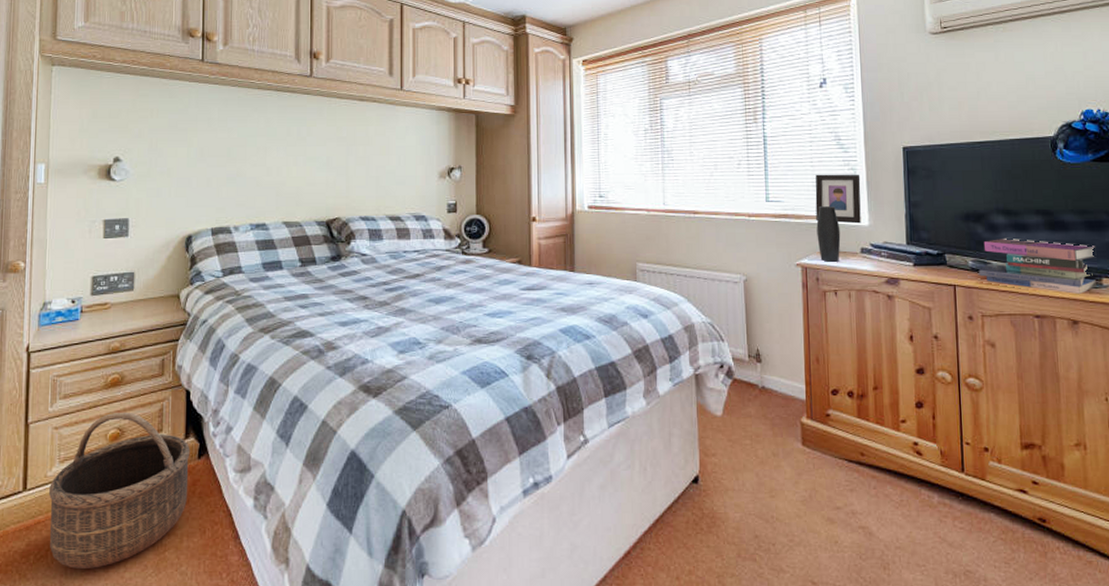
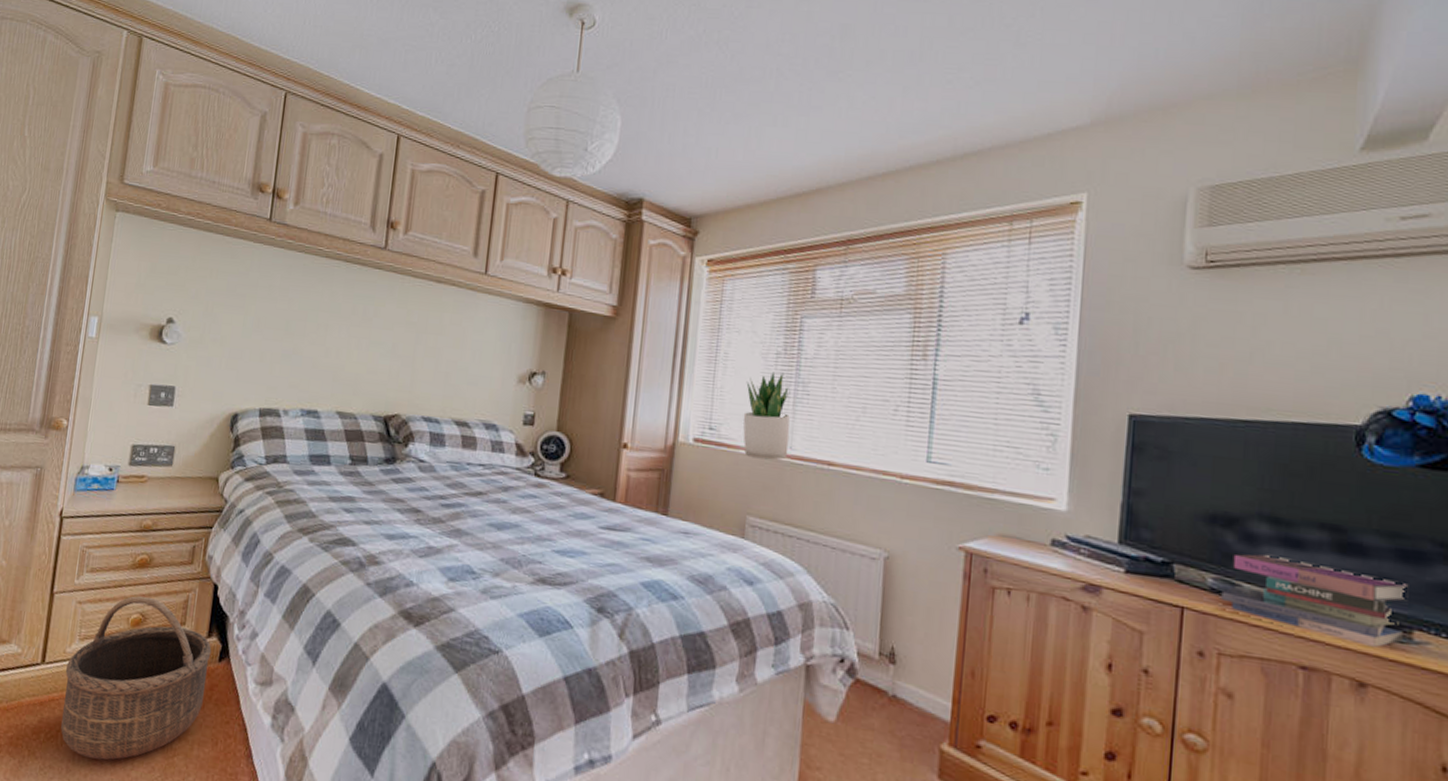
planter: none [624,145,663,216] -> present [743,371,790,461]
picture frame: present [815,174,861,224] -> none [993,435,1063,507]
vase: present [816,206,841,262] -> none [991,477,1026,552]

